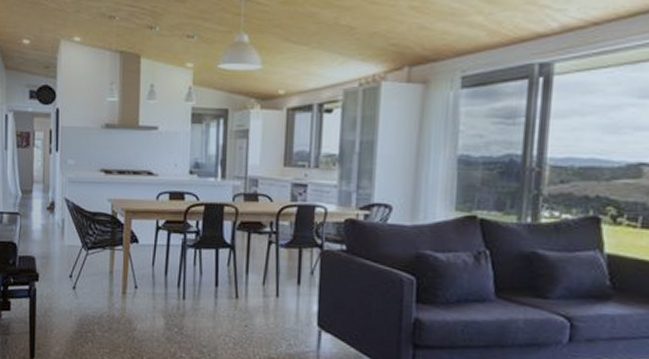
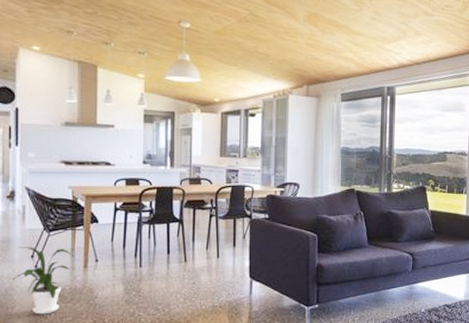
house plant: none [51,264,112,342] -> present [12,247,74,315]

